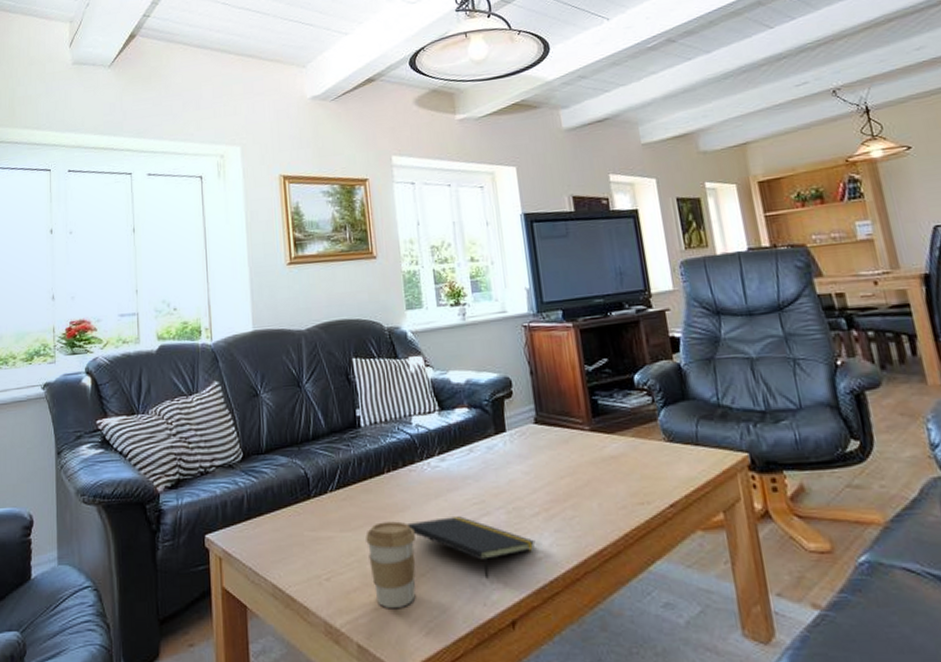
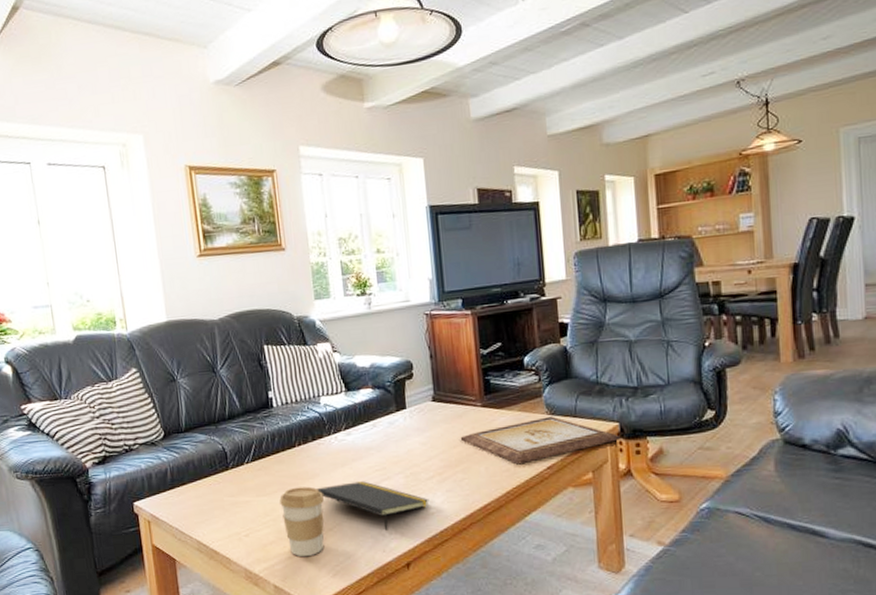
picture frame: none [567,444,753,501] -> present [460,416,621,465]

